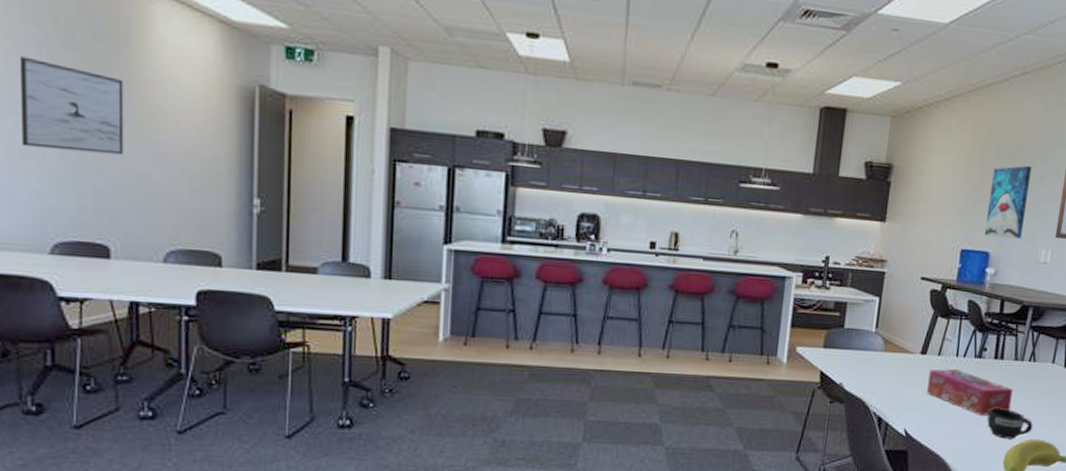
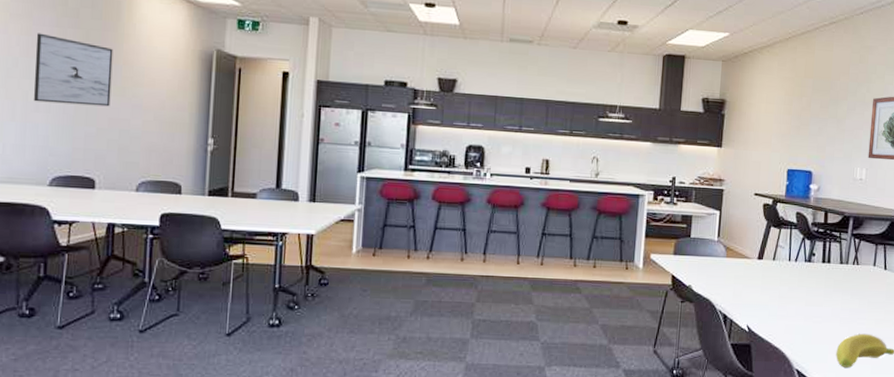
tissue box: present [927,369,1013,416] -> none [765,272,841,313]
wall art: present [985,165,1032,239] -> none [807,98,844,159]
mug: present [987,408,1033,439] -> none [819,306,861,334]

